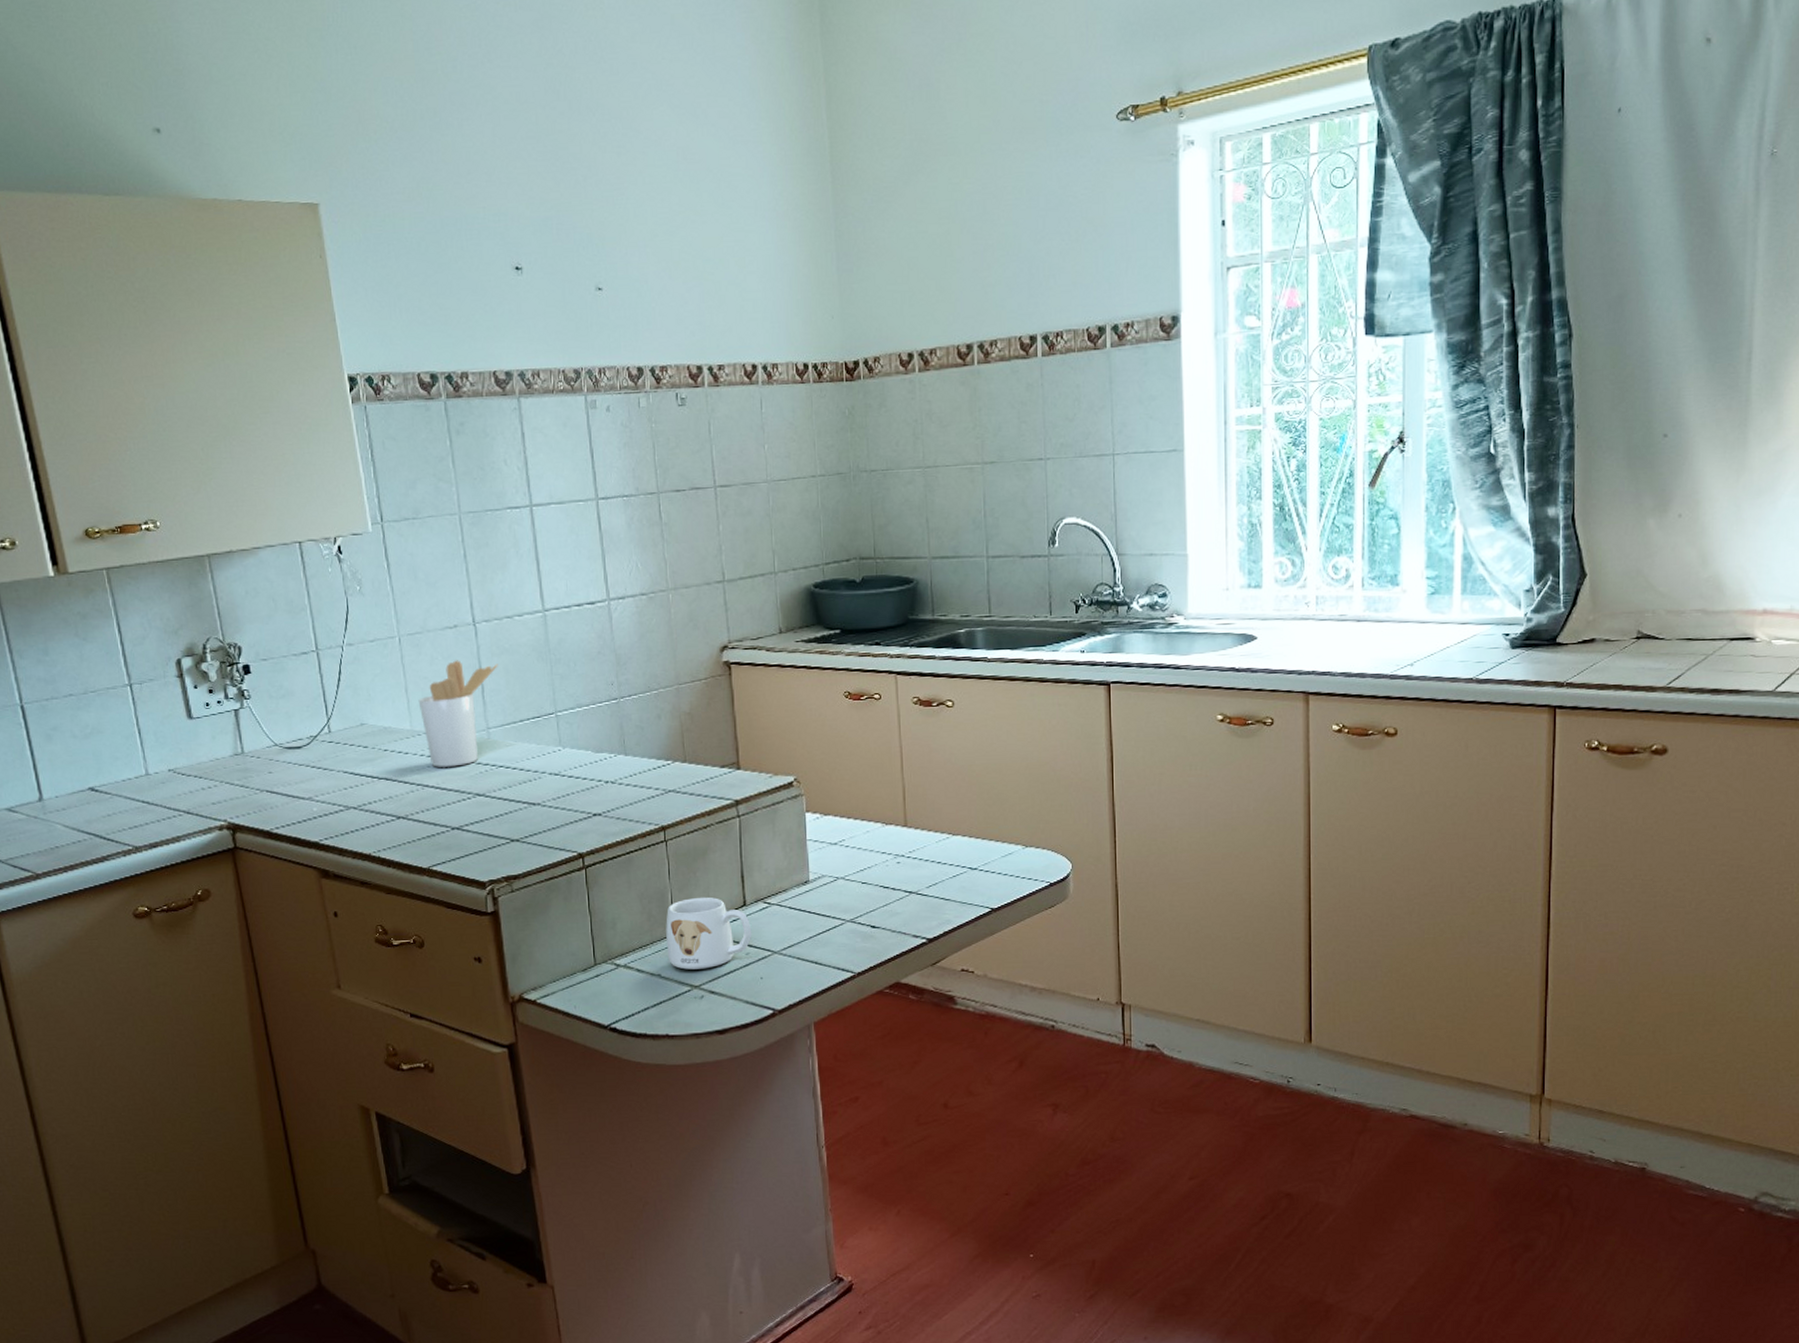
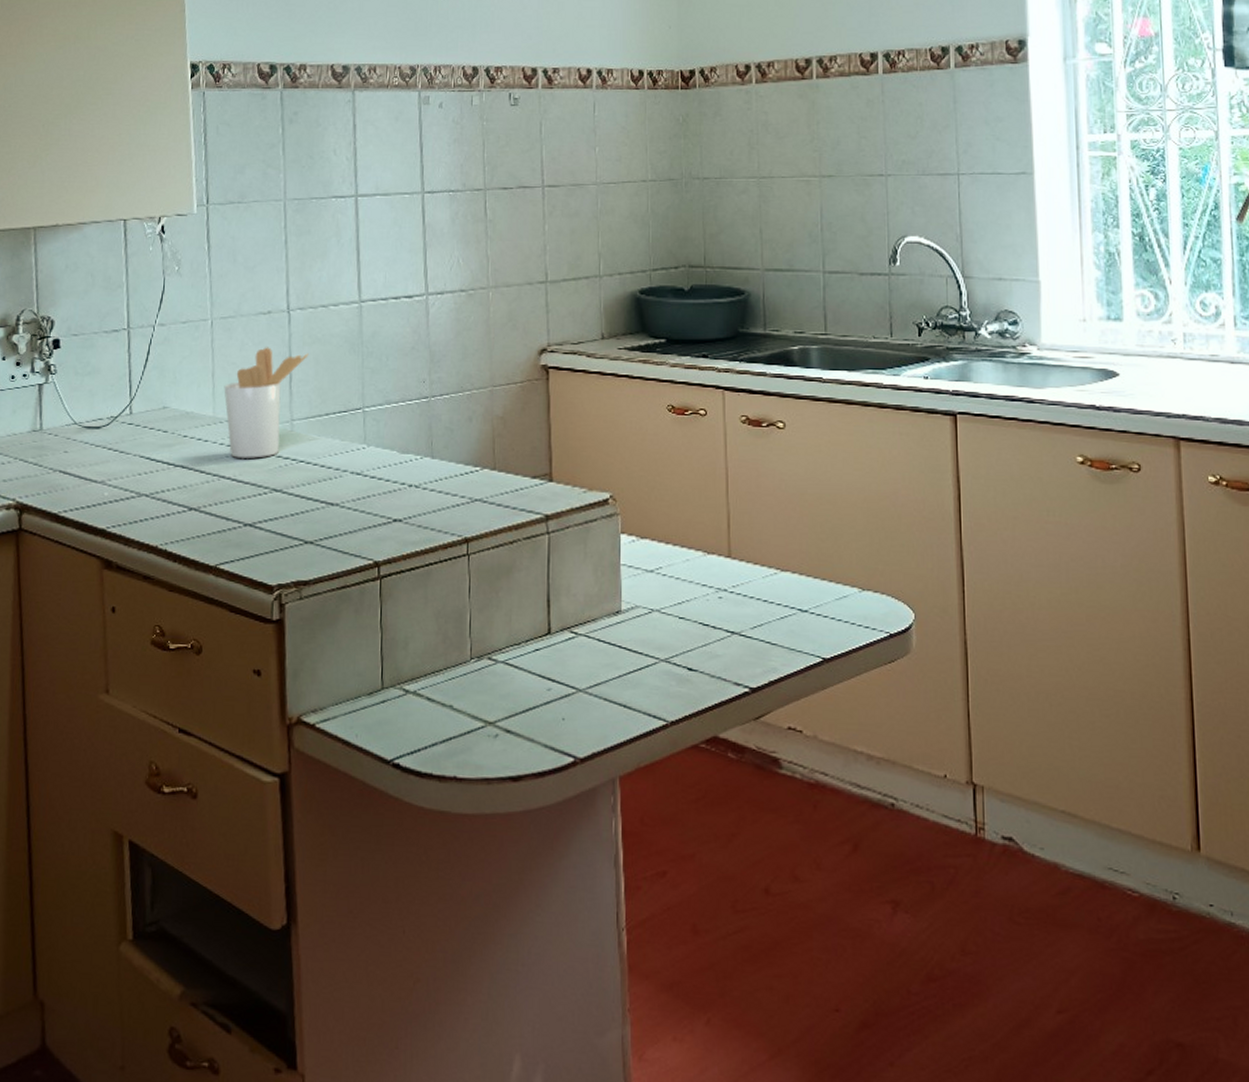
mug: present [666,897,752,970] -> none [461,620,556,704]

